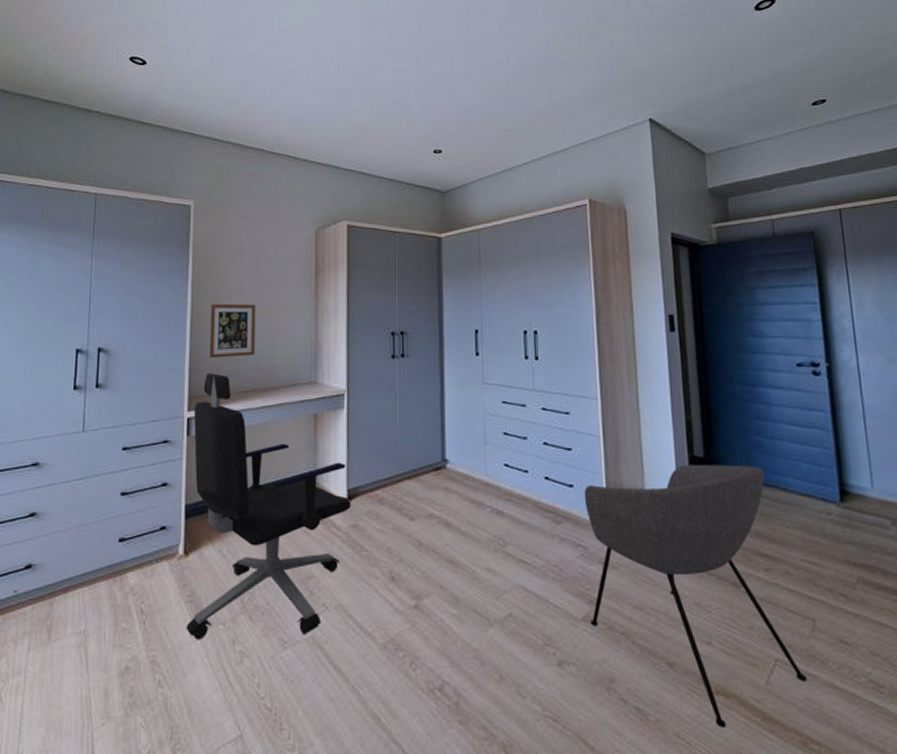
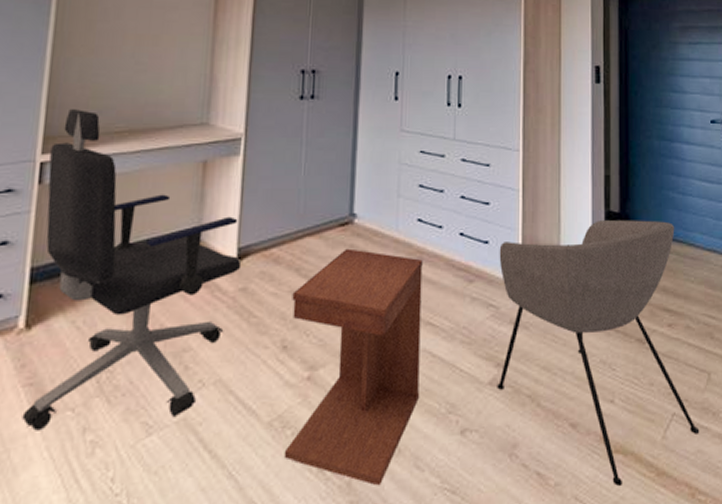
picture frame: present [209,303,256,359] -> none [75,25,139,92]
side table: none [396,491,518,709] -> present [283,248,423,486]

